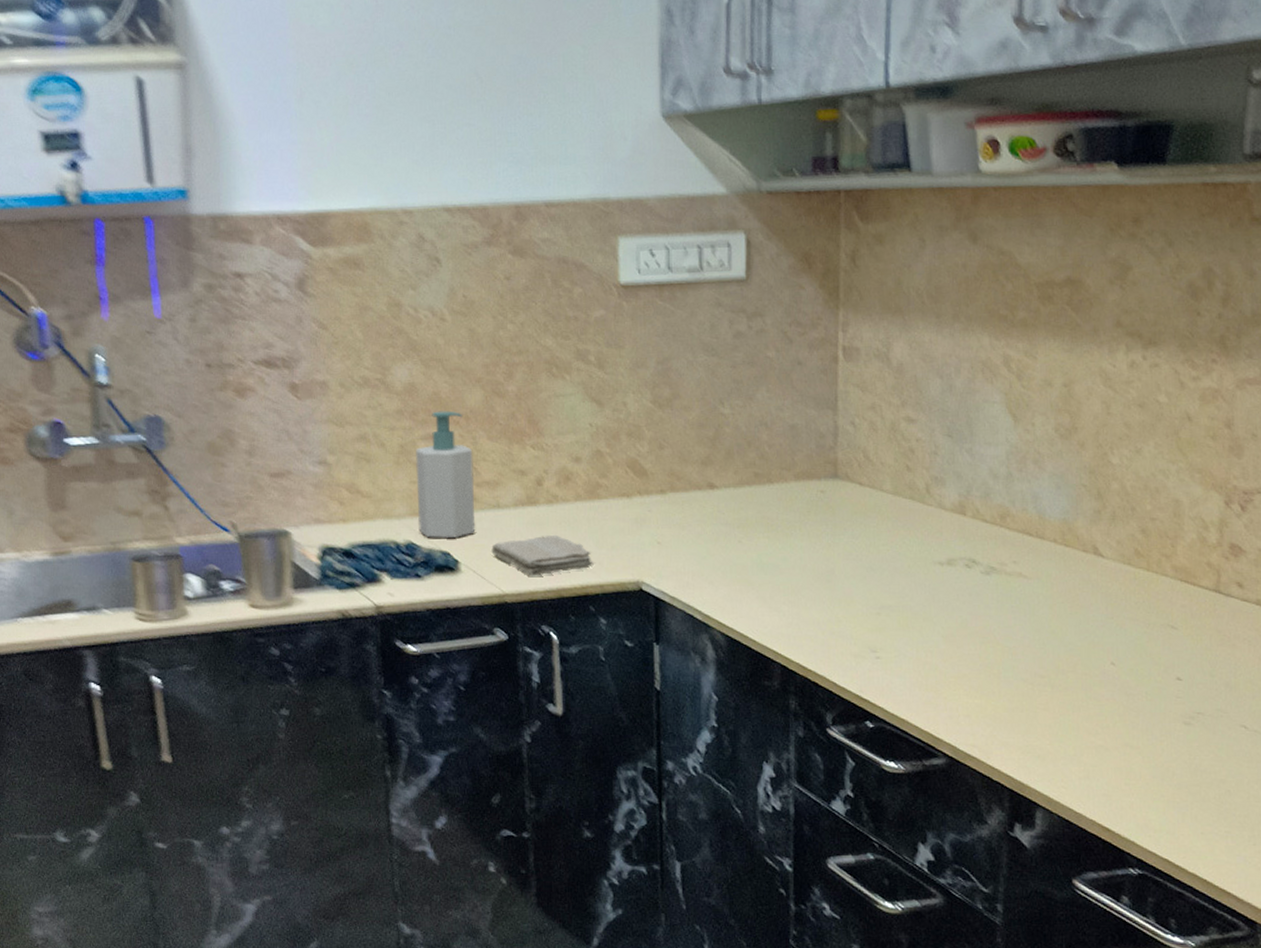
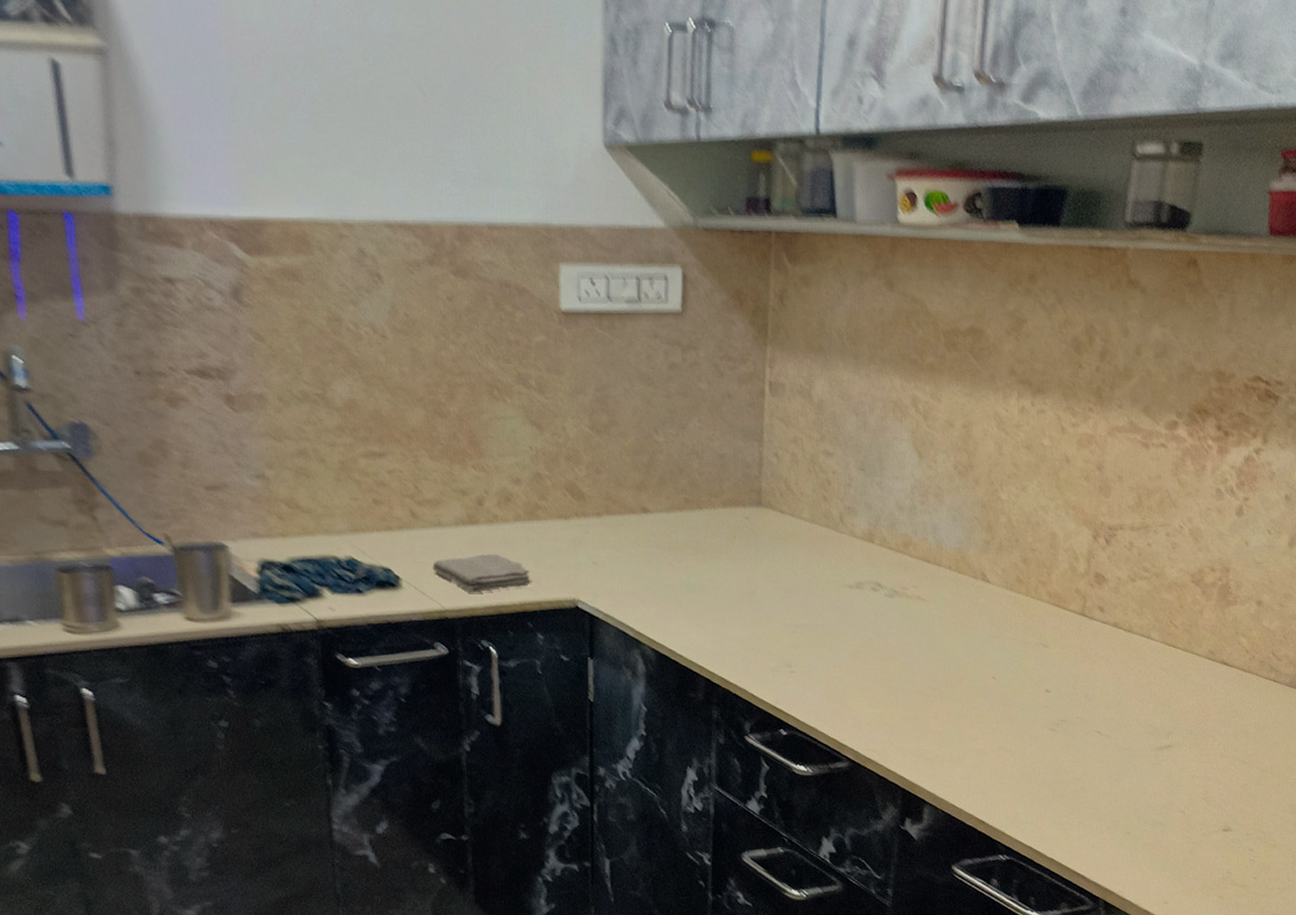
soap bottle: present [415,411,476,538] -> none [356,429,417,554]

